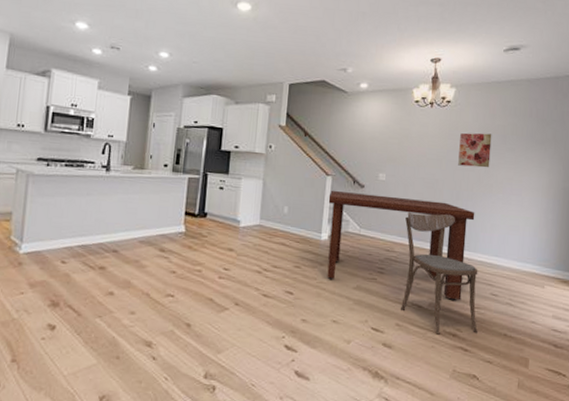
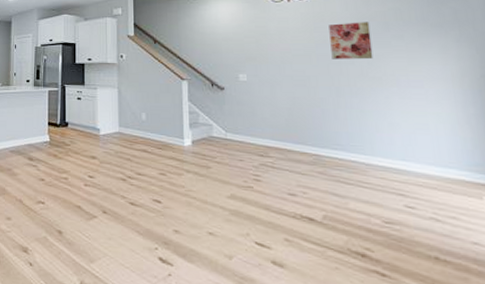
dining table: present [327,190,475,301] -> none [186,94,365,214]
dining chair: present [401,212,478,335] -> none [277,112,396,255]

